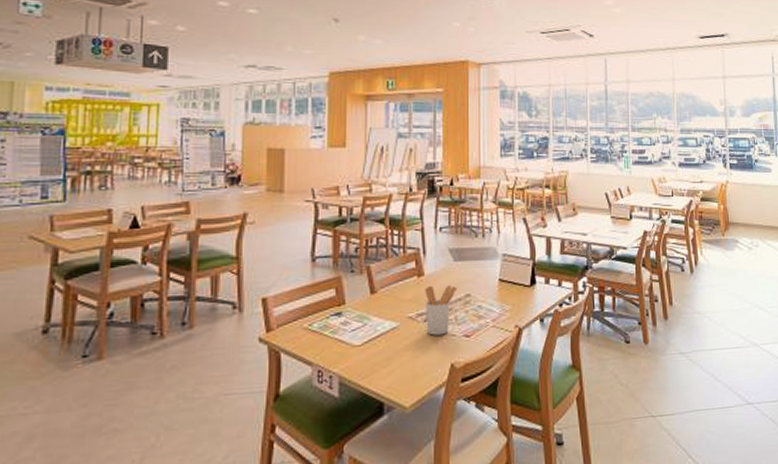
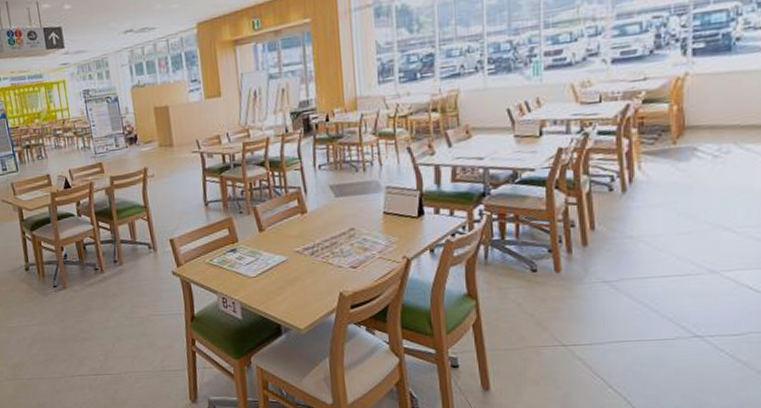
utensil holder: present [425,285,458,336] -> none [309,220,341,267]

